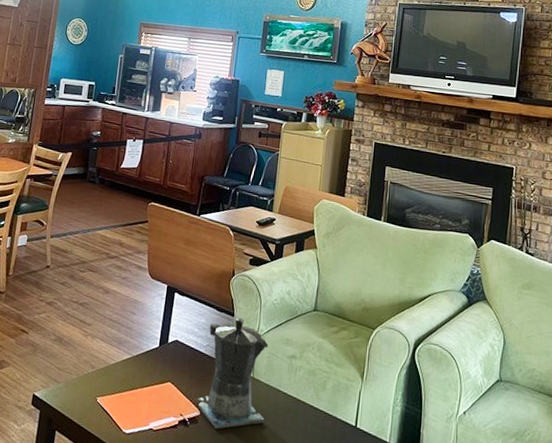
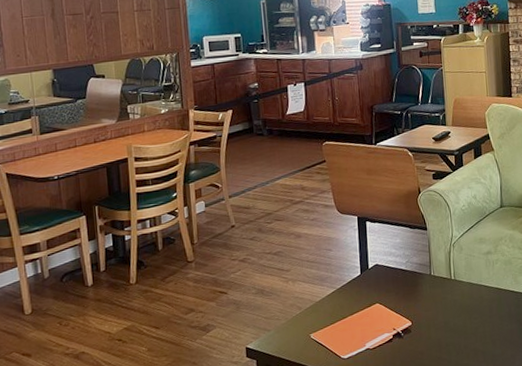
coffee maker: present [198,318,269,429] -> none [405,230,472,333]

